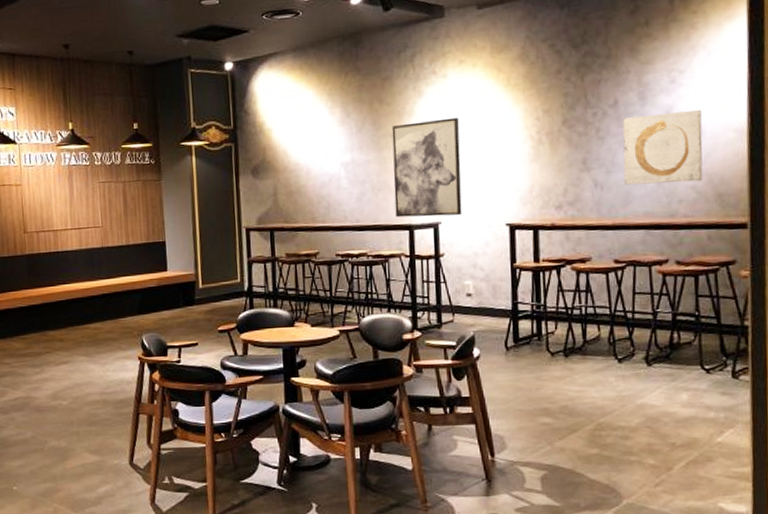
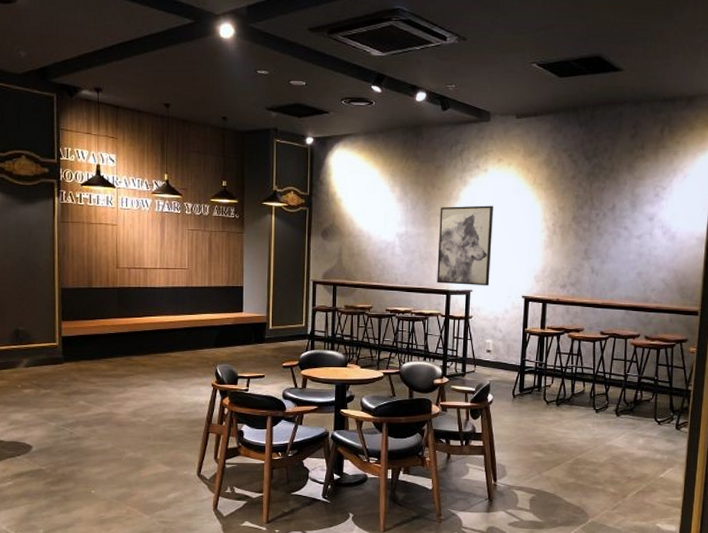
wall art: present [622,109,703,185] -> none [614,219,675,276]

